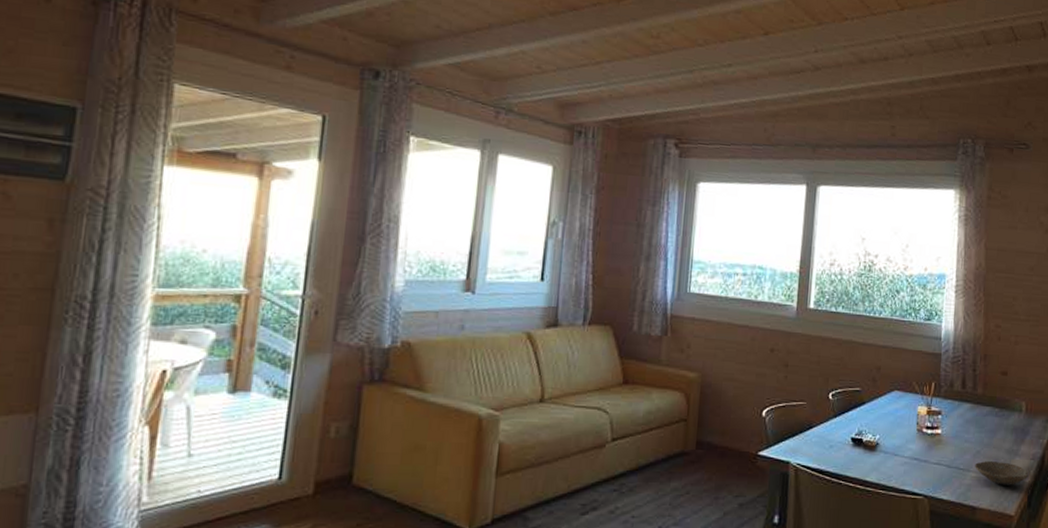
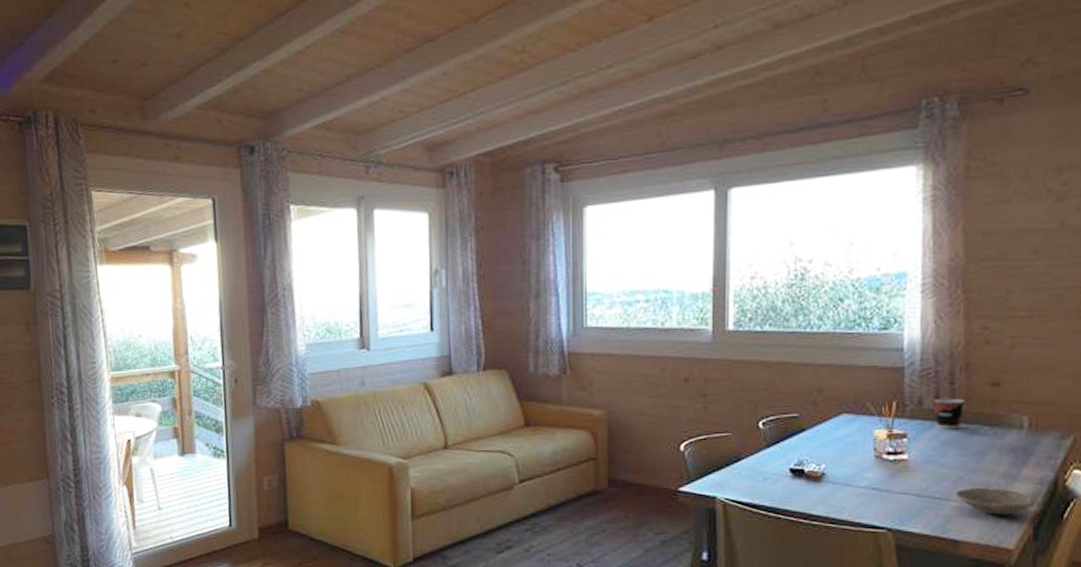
cup: none [961,382,983,410] -> present [934,398,965,430]

